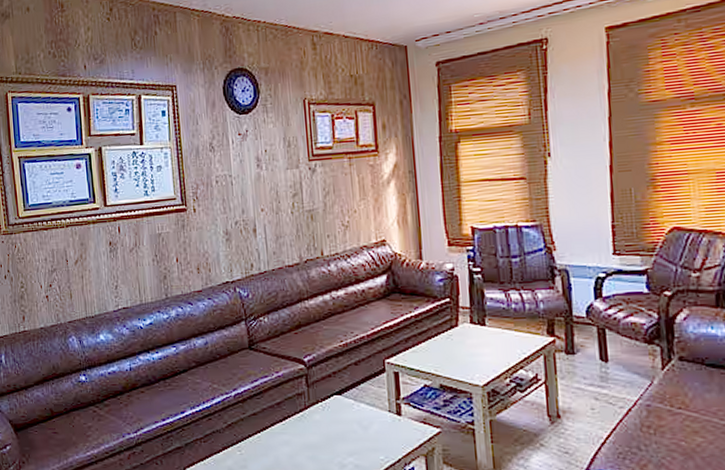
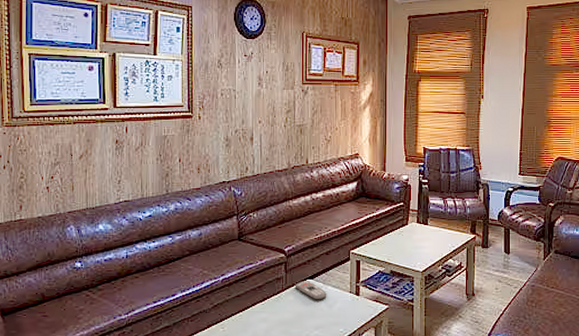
remote control: none [319,397,360,420] -> present [295,281,327,300]

